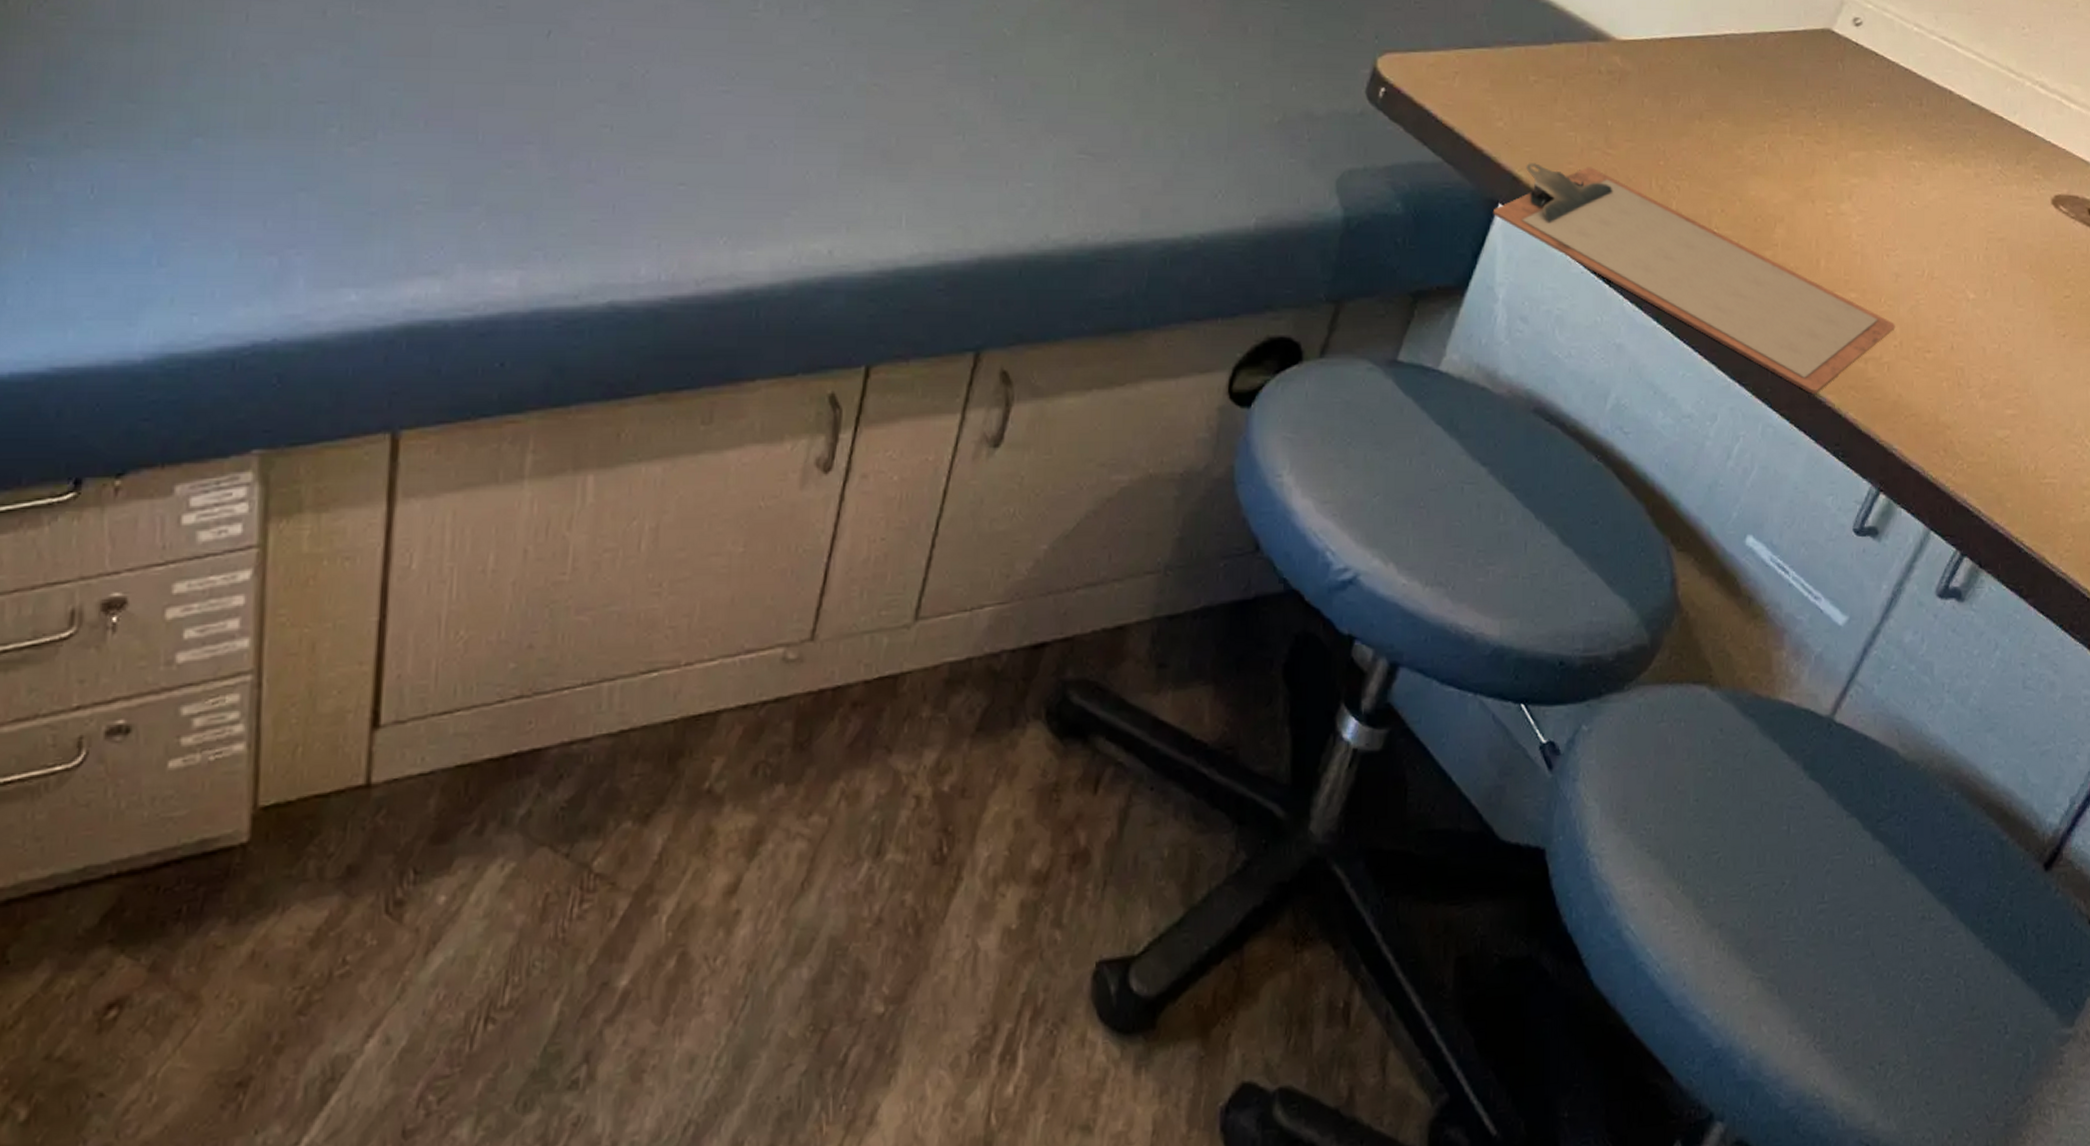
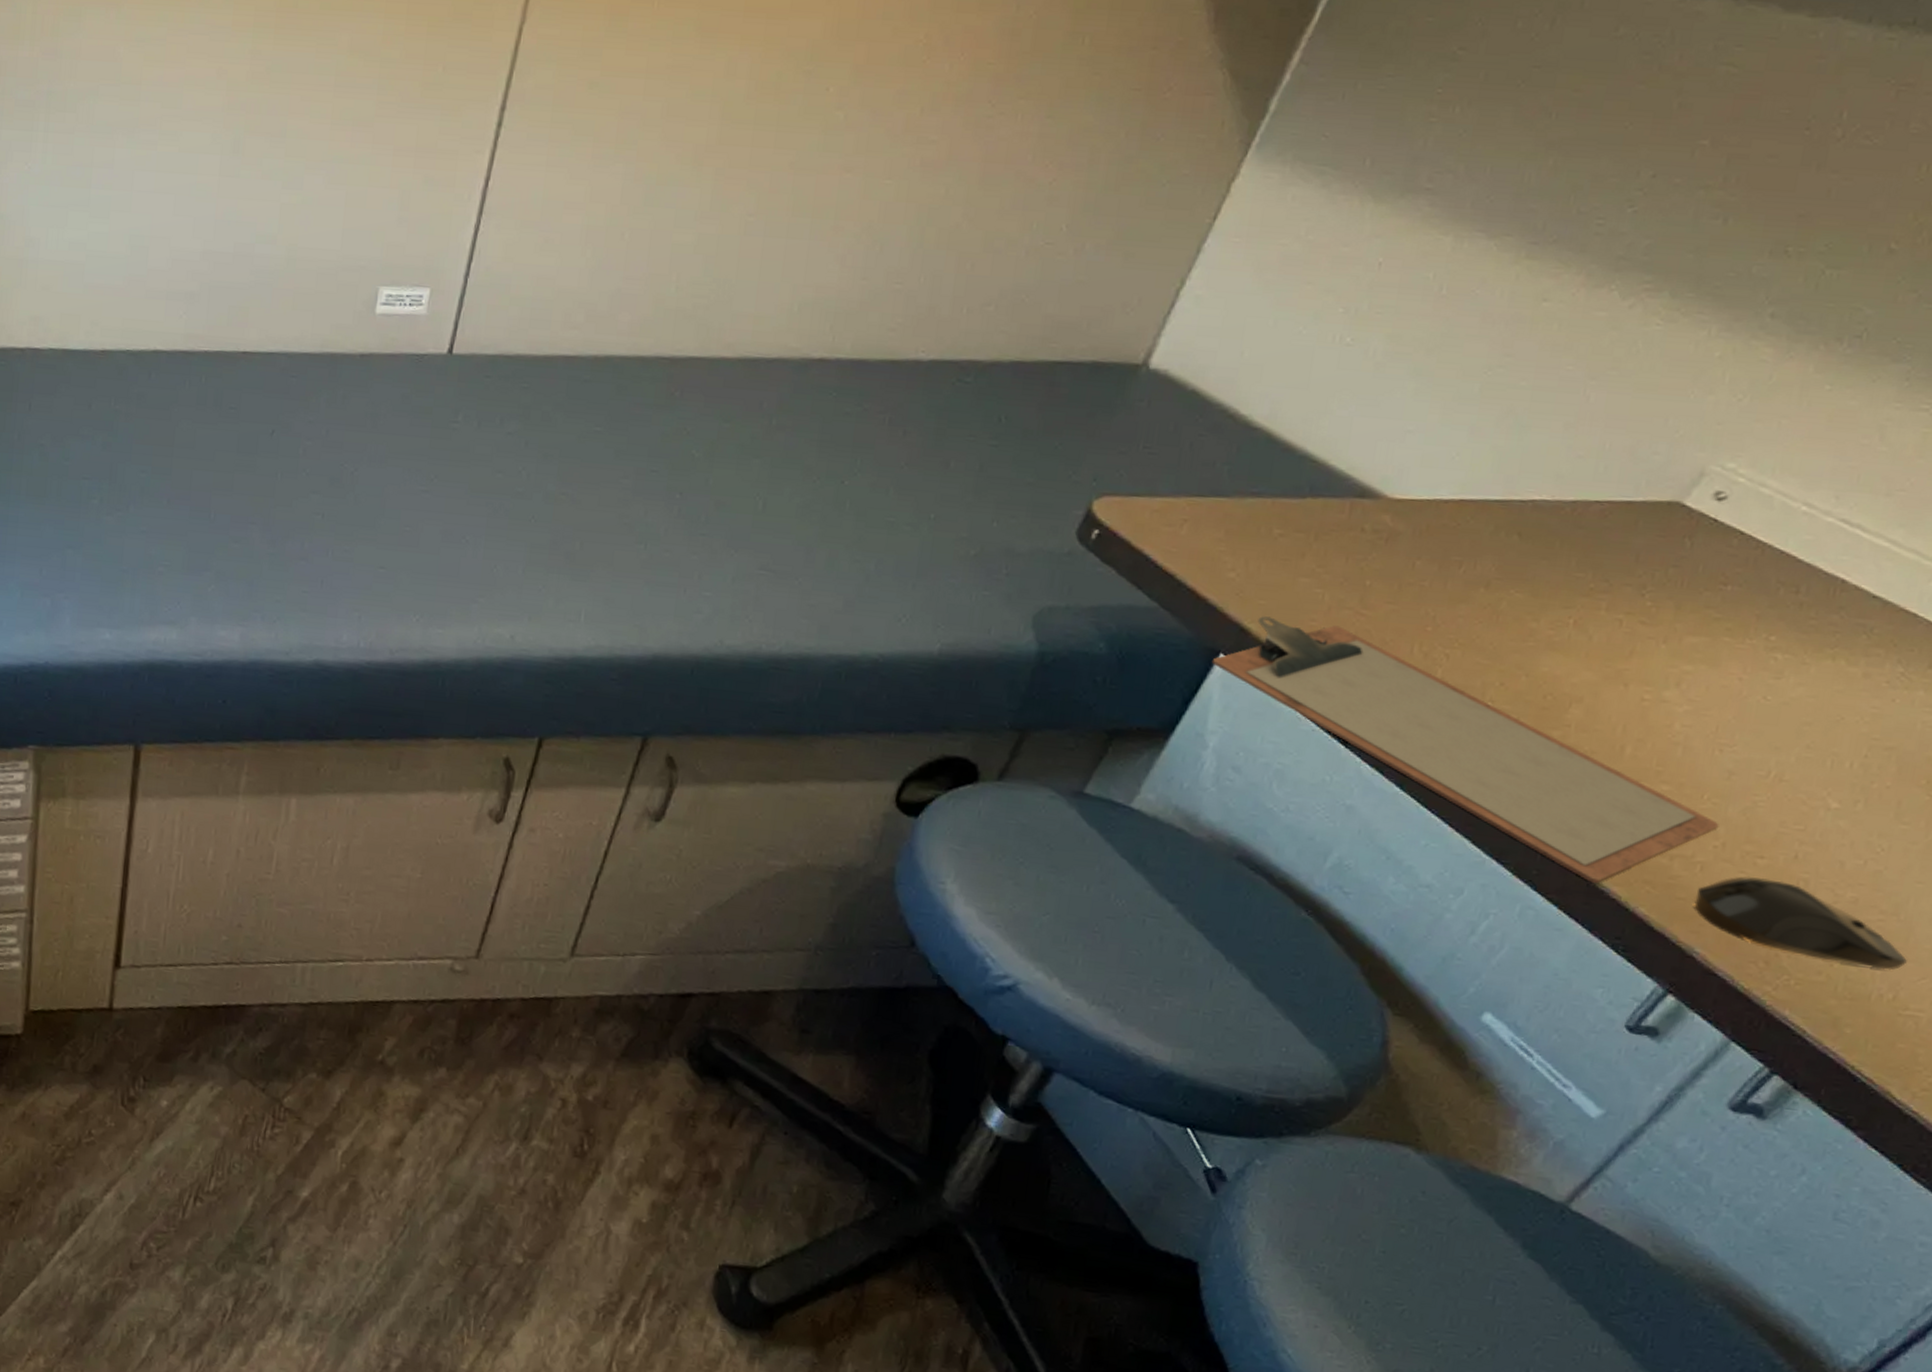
computer mouse: none [1886,370,2039,444] -> present [1693,876,1907,971]

